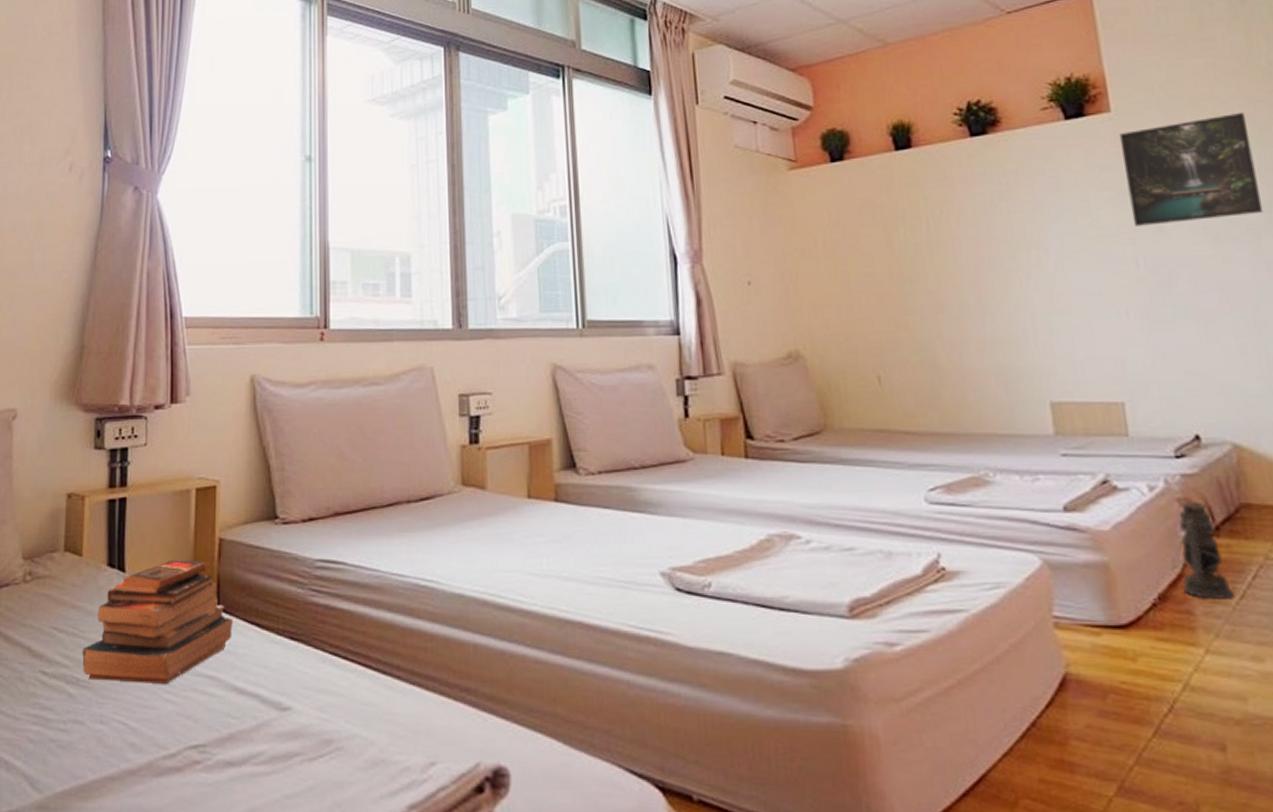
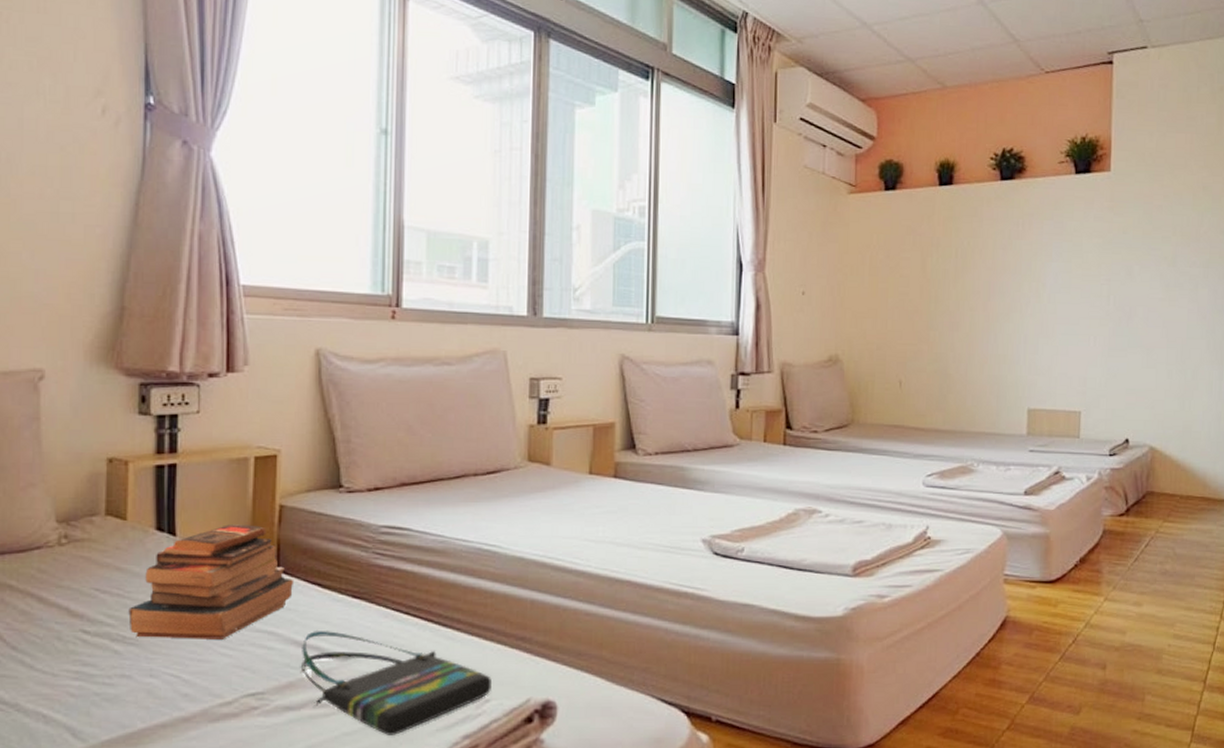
tote bag: none [242,675,436,801] -> present [301,630,491,735]
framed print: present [1119,113,1264,226] -> none [1111,183,1206,270]
lantern: present [1171,501,1235,599] -> none [1093,489,1131,561]

